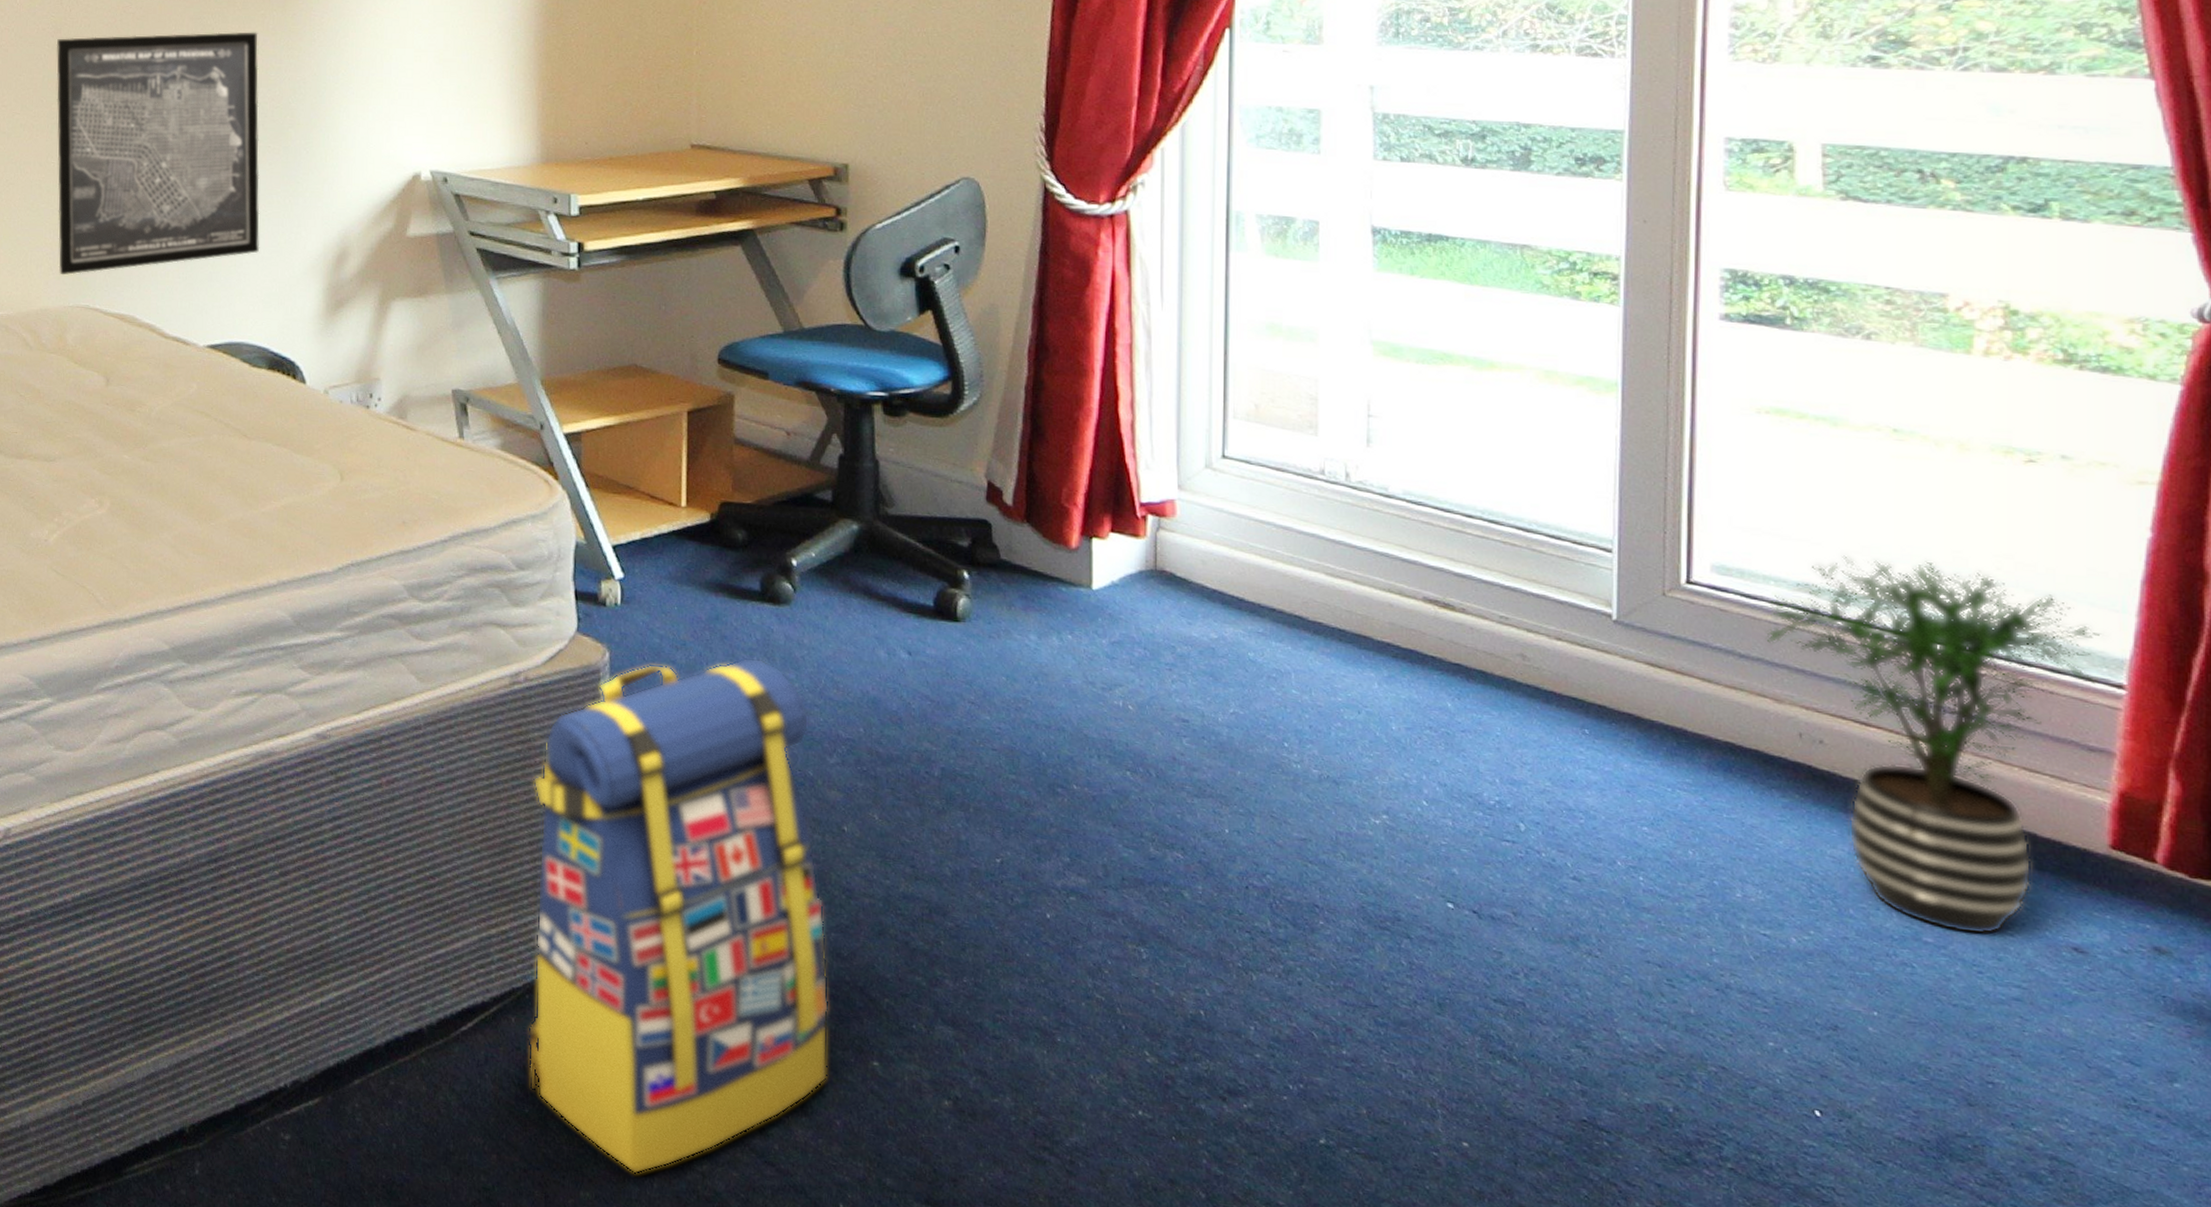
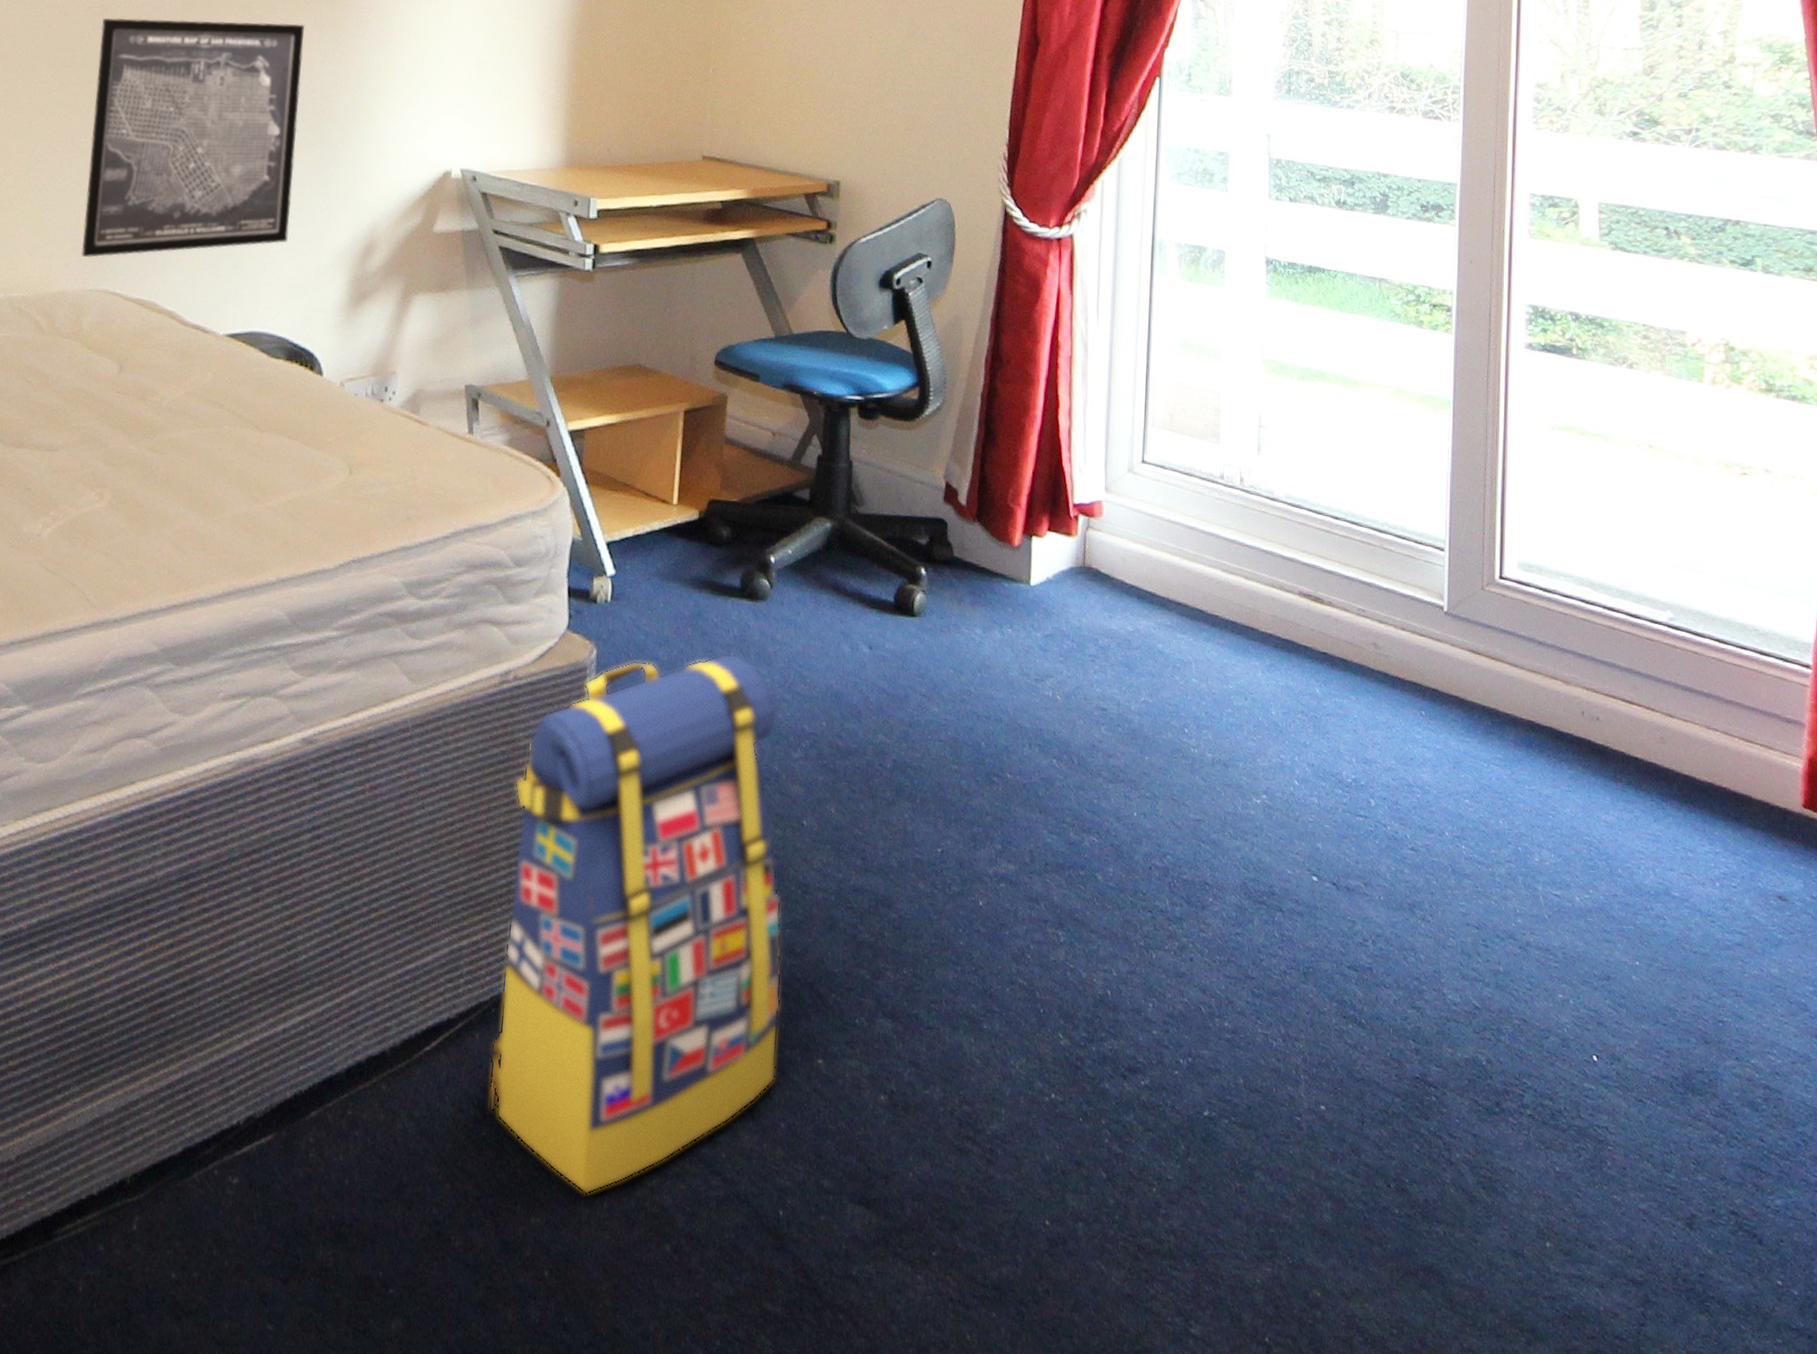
potted plant: present [1766,555,2104,936] -> none [1558,554,1796,888]

